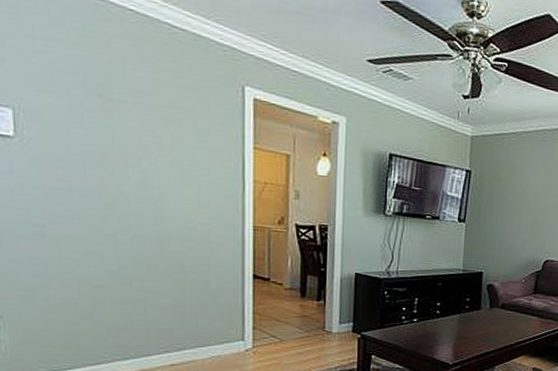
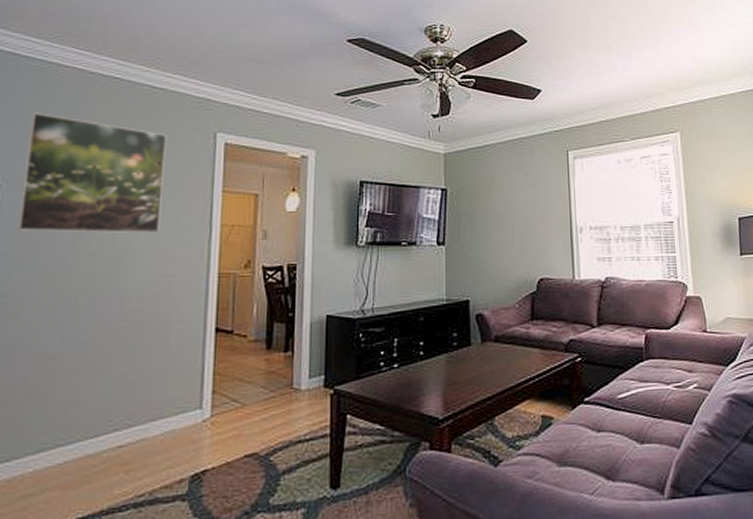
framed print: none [39,37,193,183] -> present [17,113,168,234]

